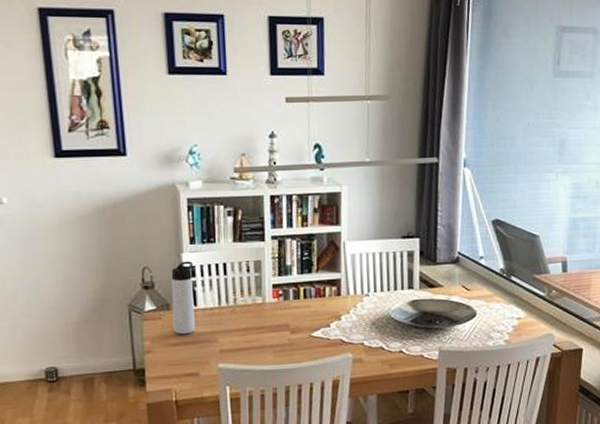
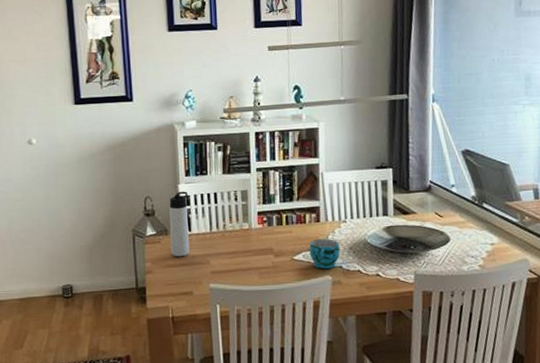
cup: none [329,313,362,346] -> present [309,238,340,269]

